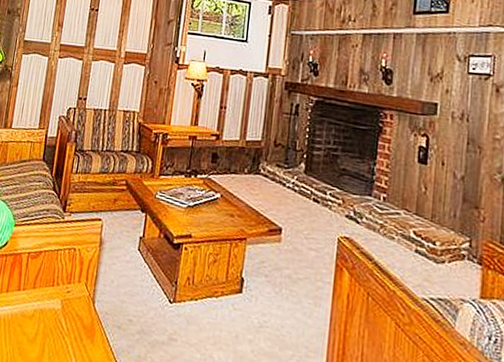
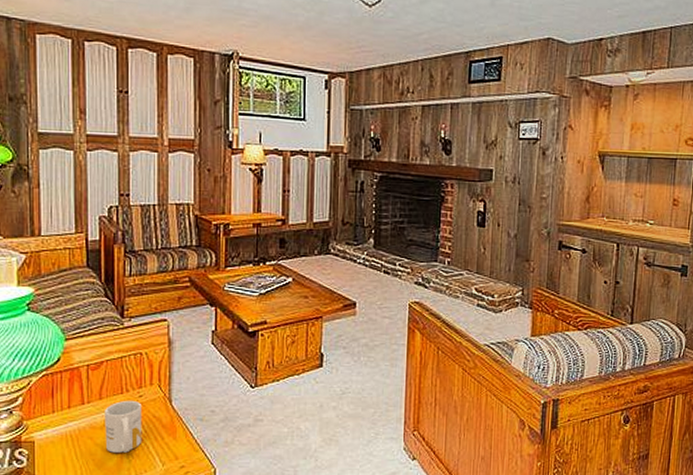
mug: none [31,293,68,348] -> present [105,400,142,453]

